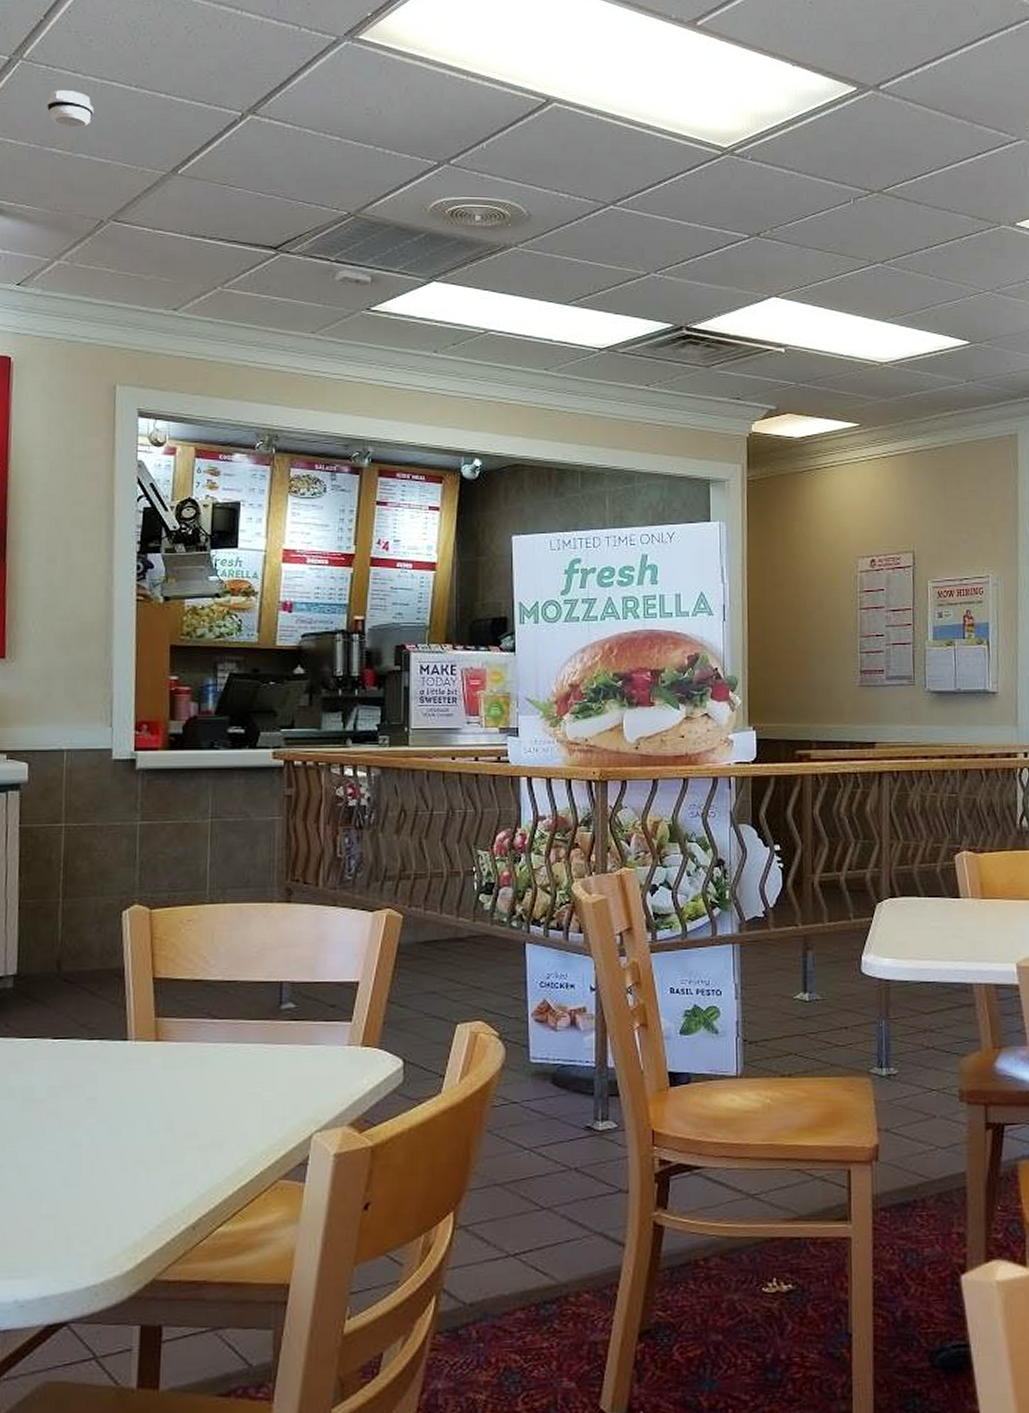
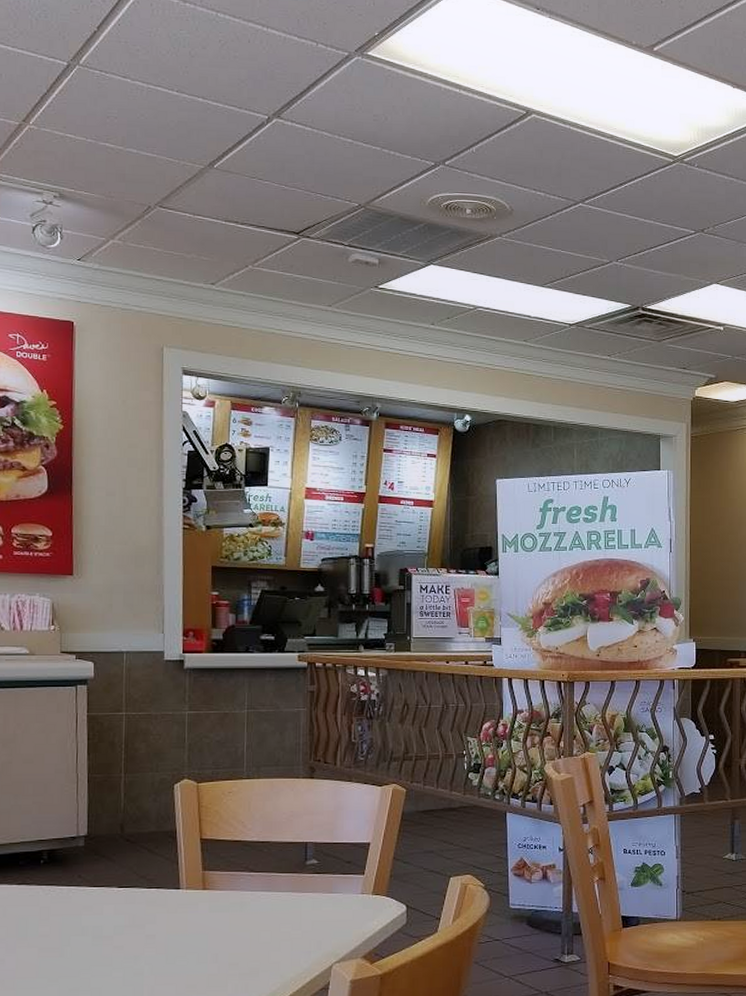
smoke detector: present [47,90,94,128] -> none [101,93,141,126]

